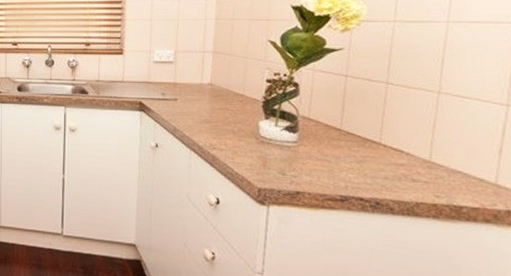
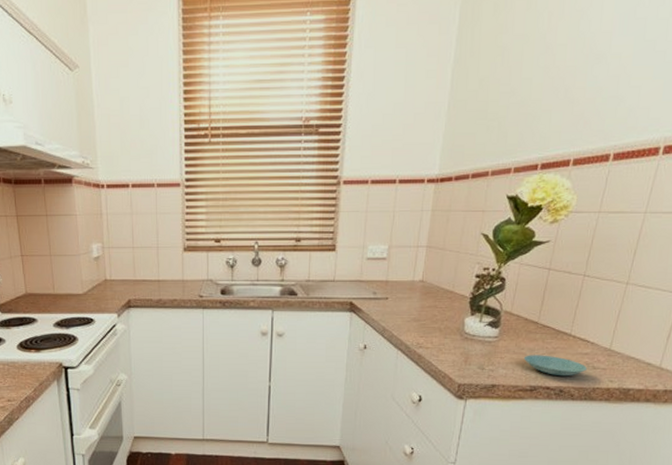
saucer: none [329,162,405,188] -> present [523,355,587,377]

